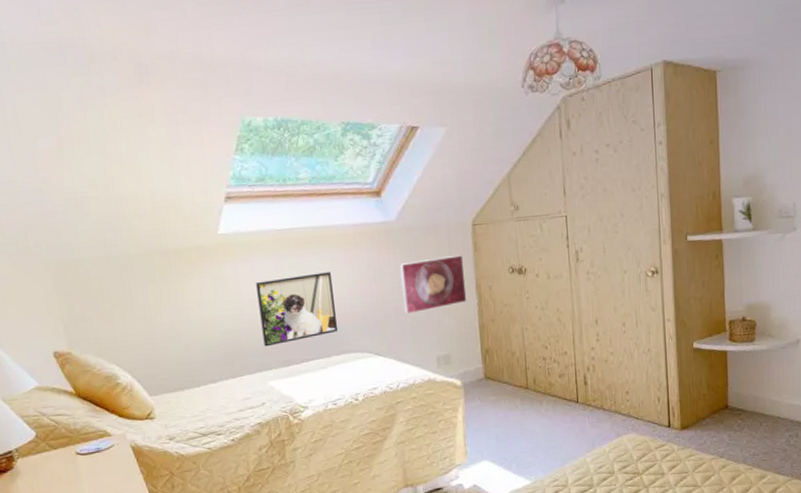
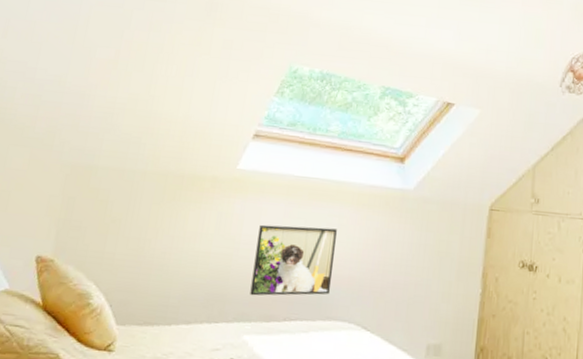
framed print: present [400,255,467,315] -> none [403,235,475,291]

